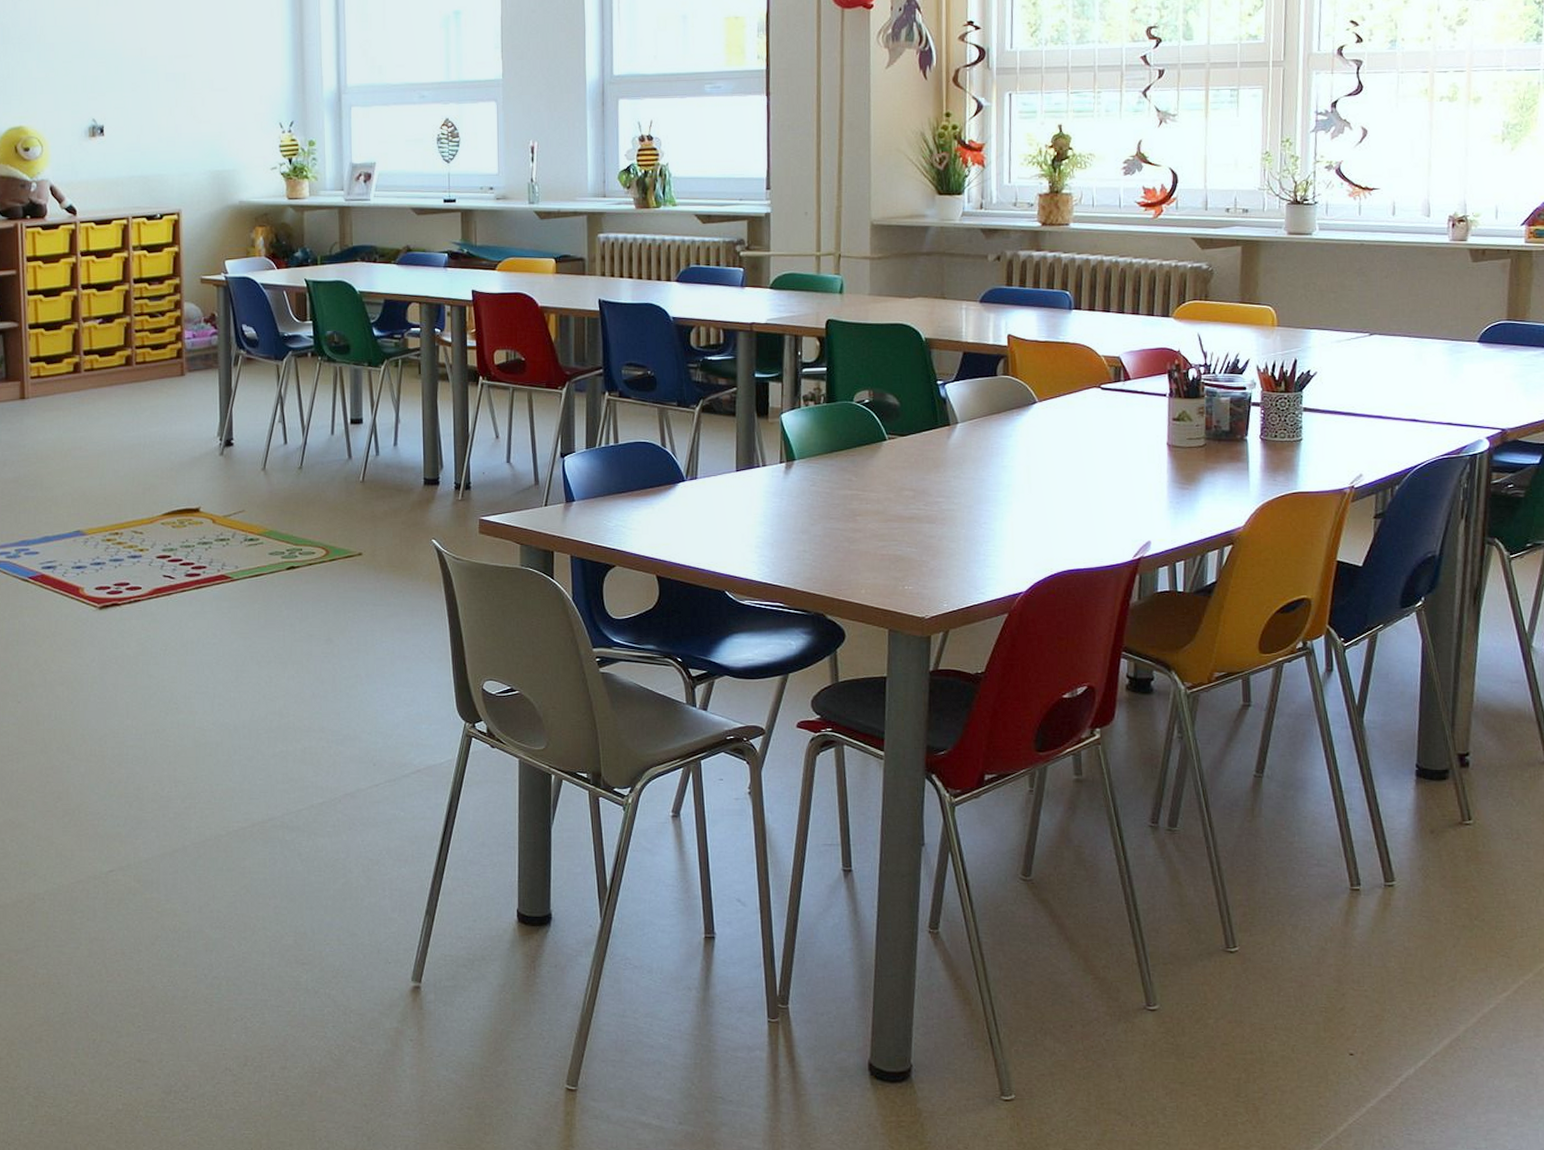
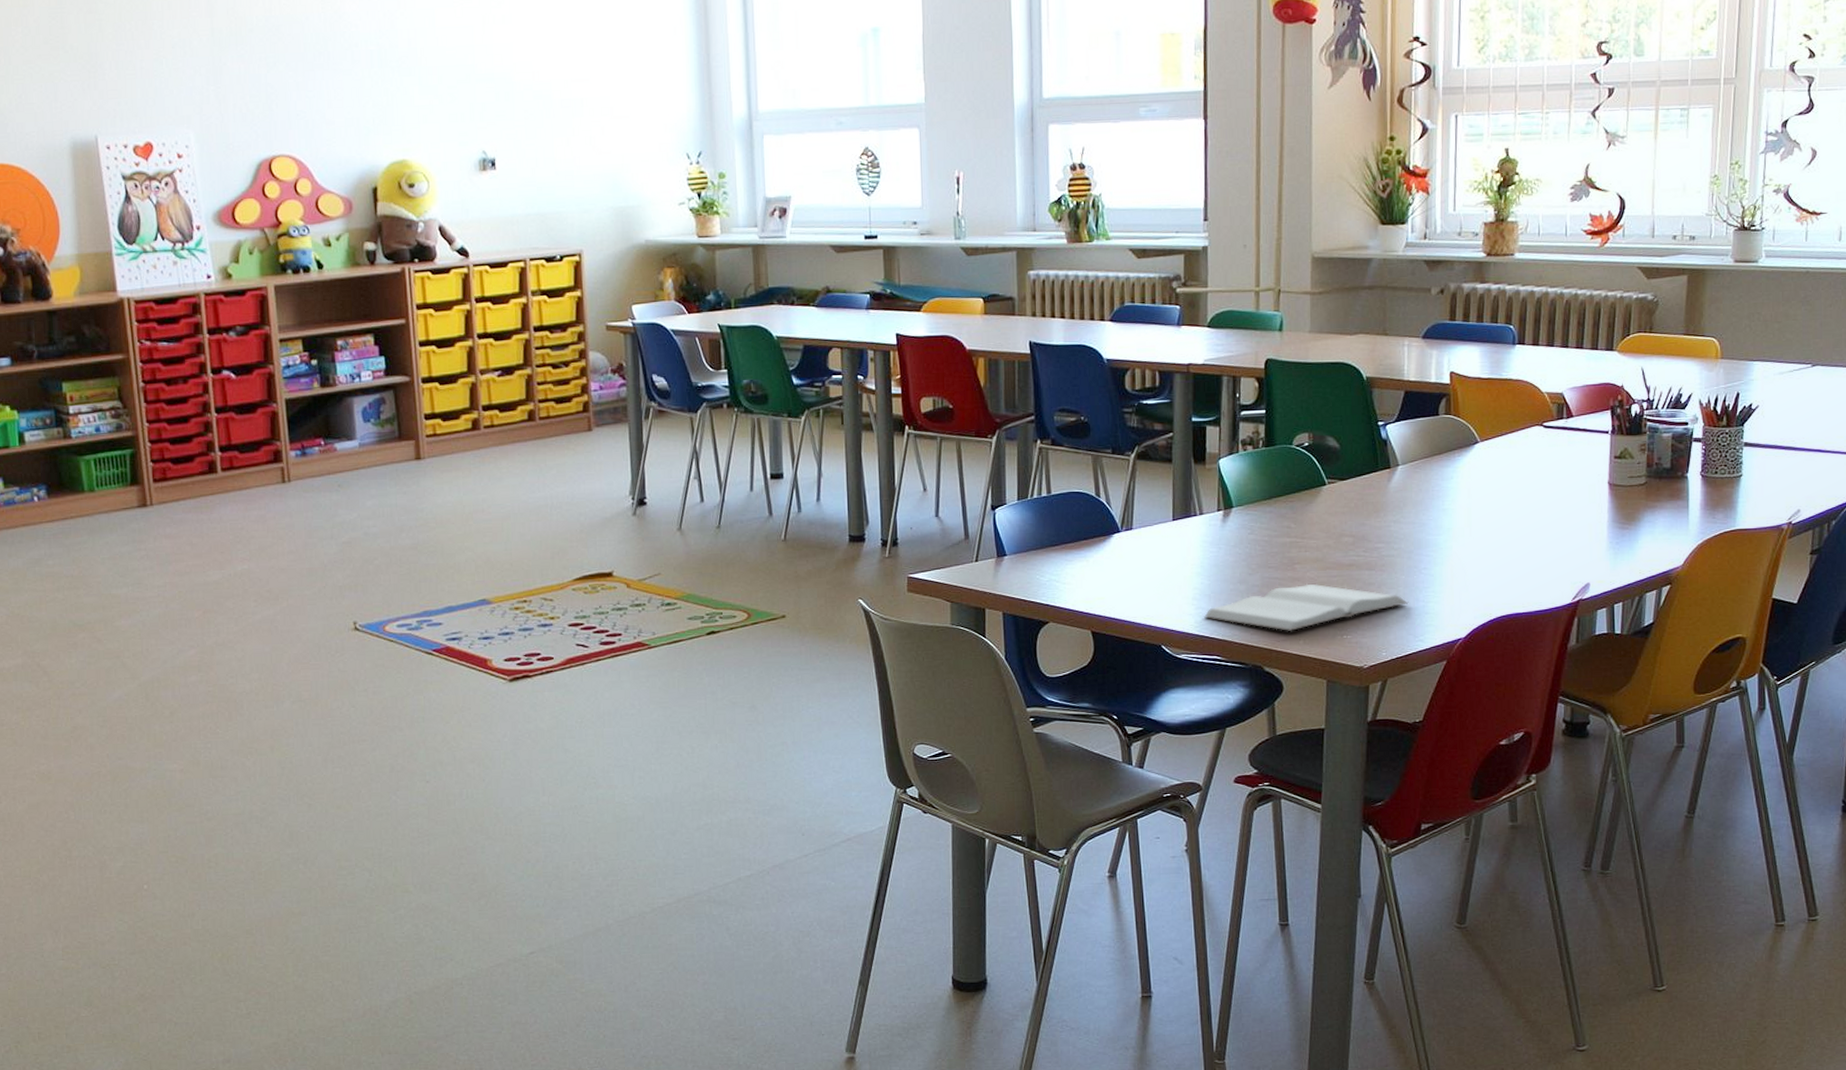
book: none [766,535,970,582] -> present [1203,583,1409,632]

